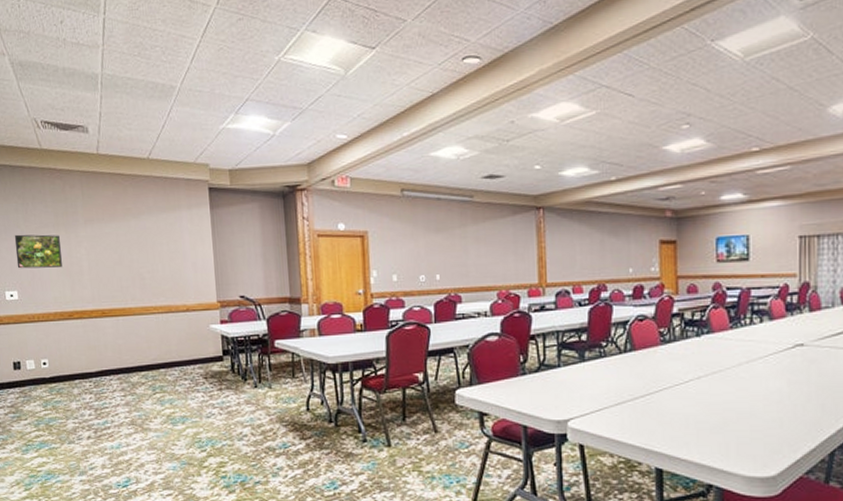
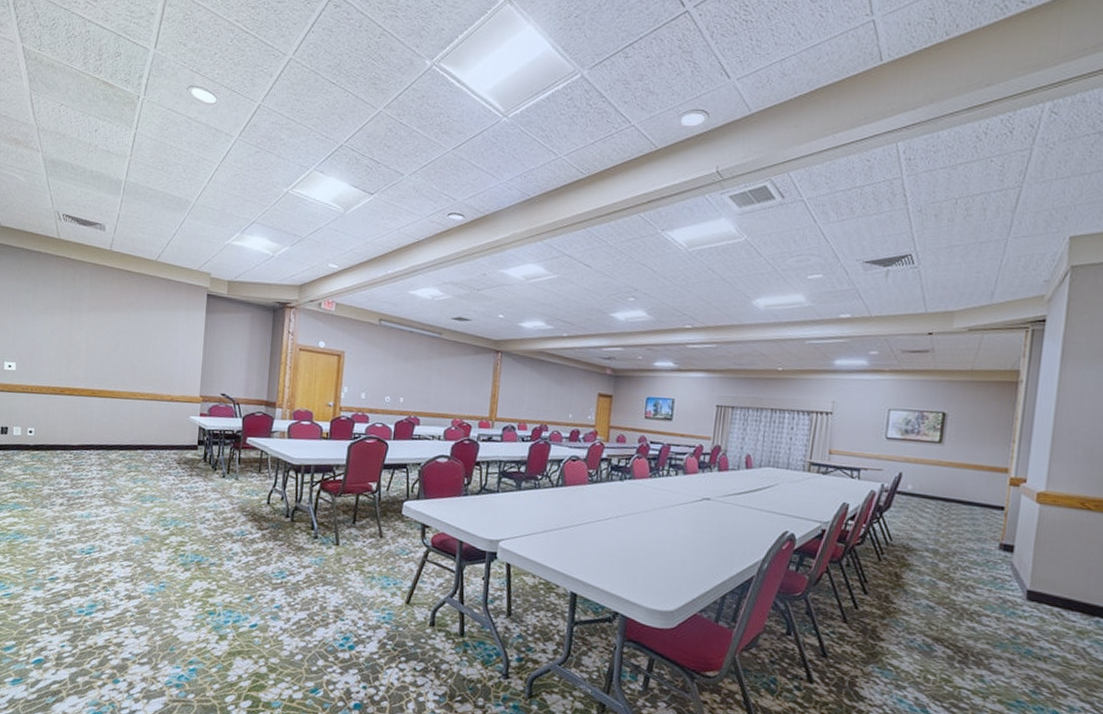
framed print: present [14,234,62,269] -> none [19,311,63,347]

